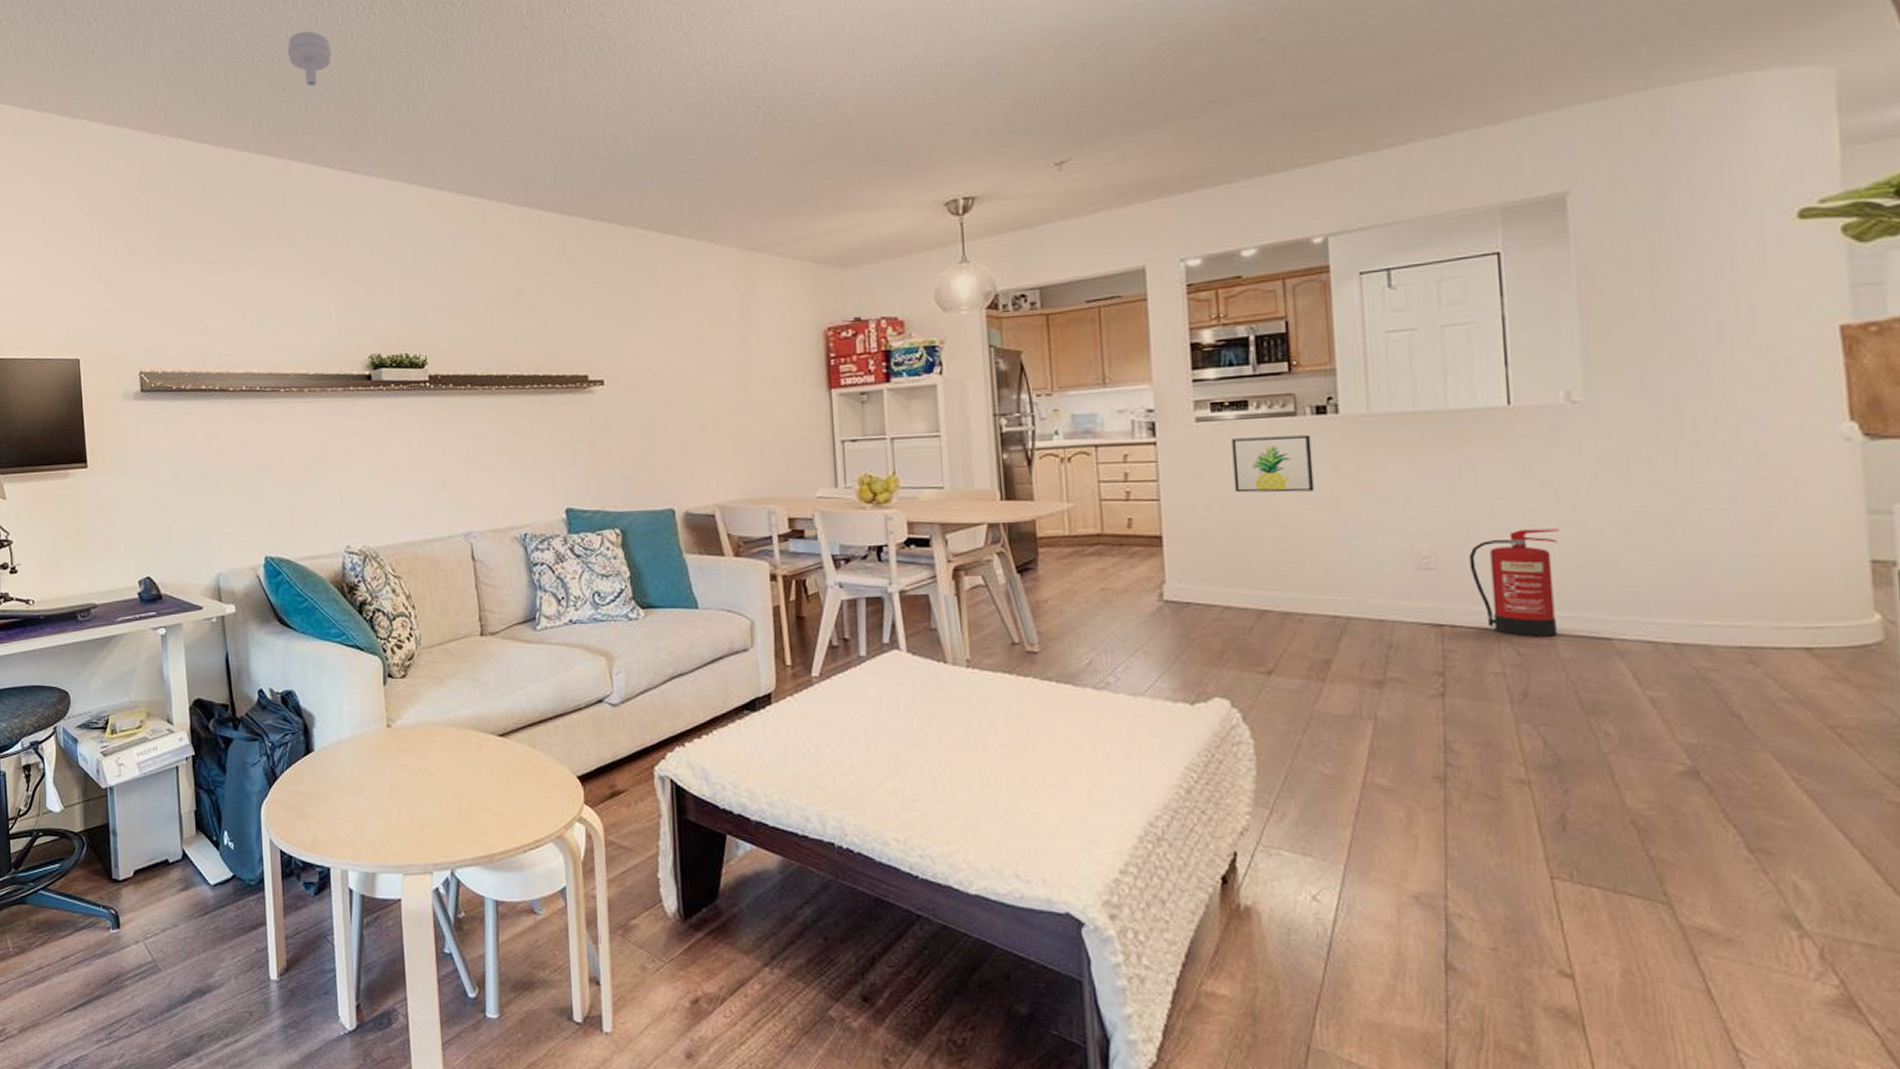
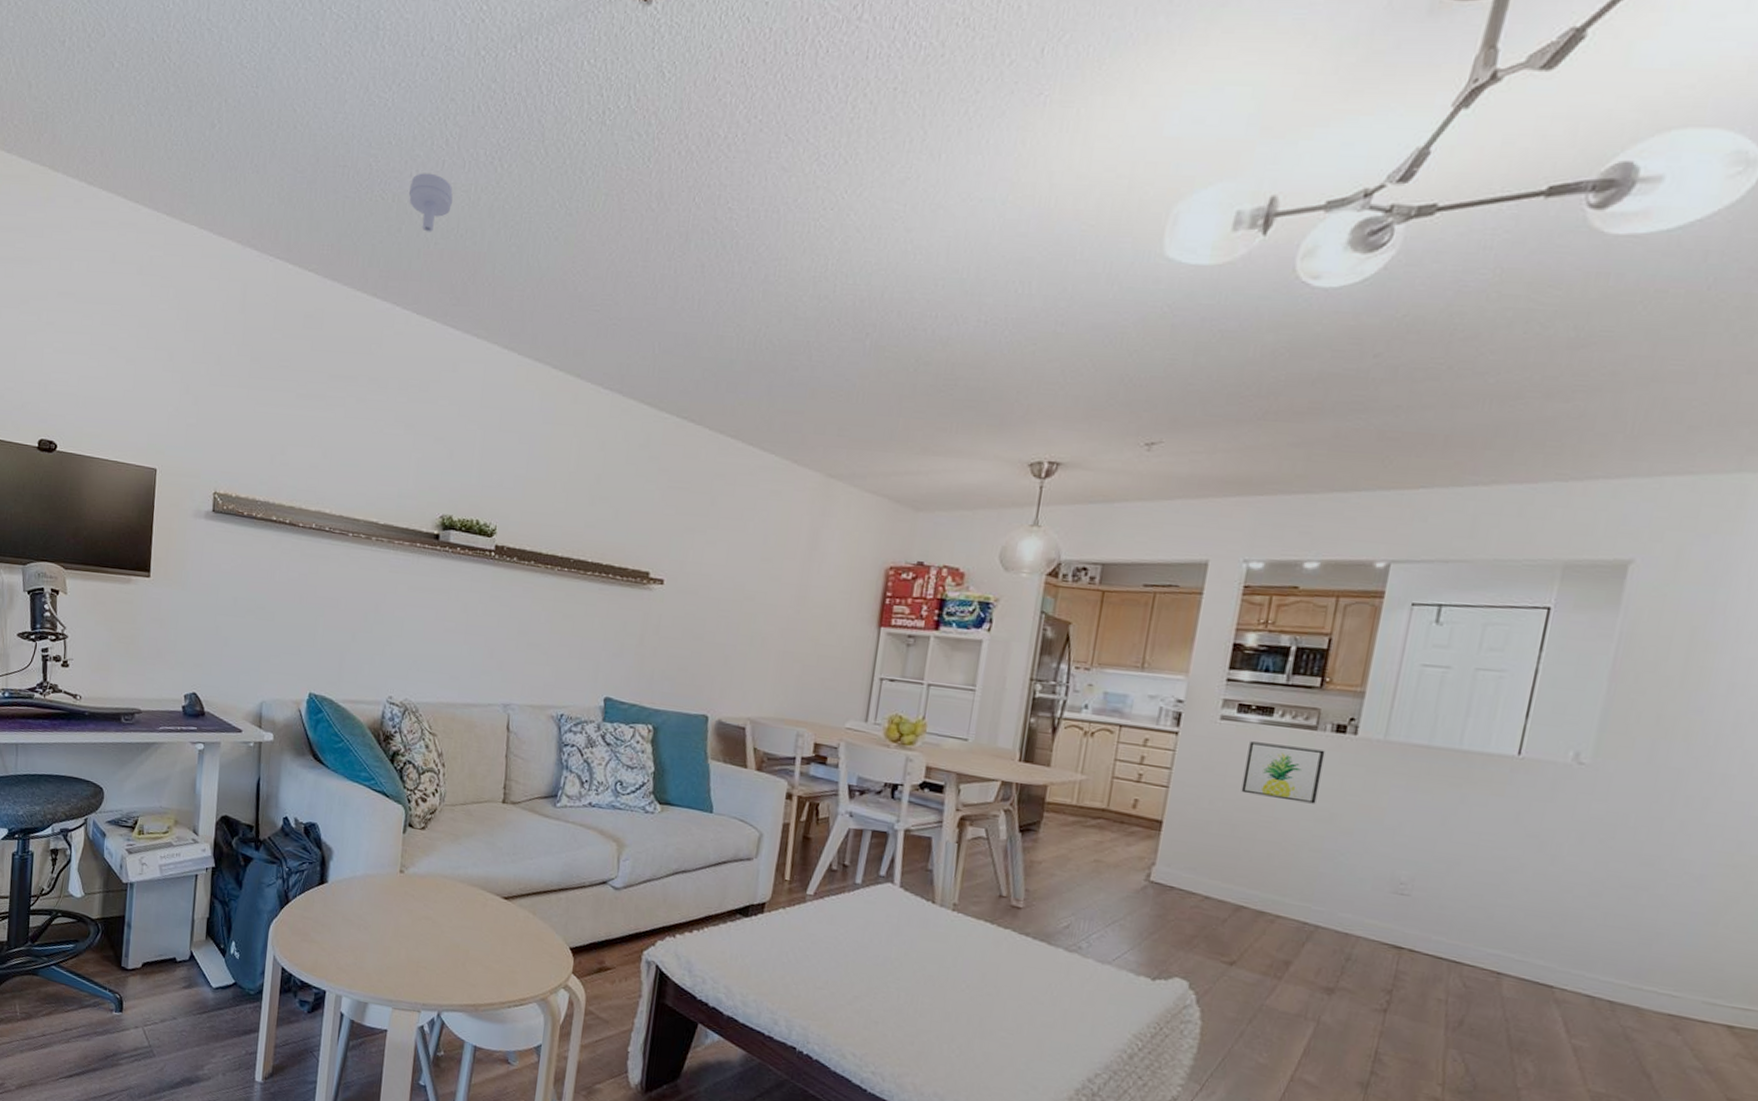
fire extinguisher: present [1469,528,1559,637] -> none [1441,873,1533,976]

